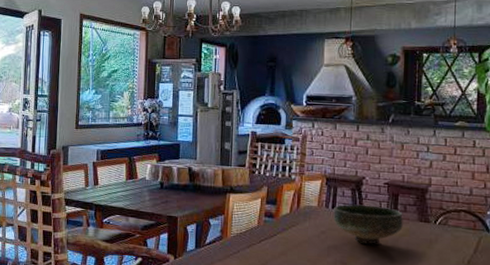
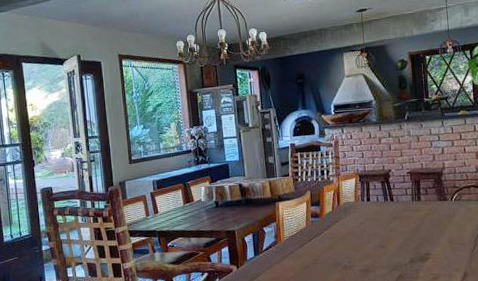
bowl: present [333,204,403,244] -> none [368,193,426,227]

